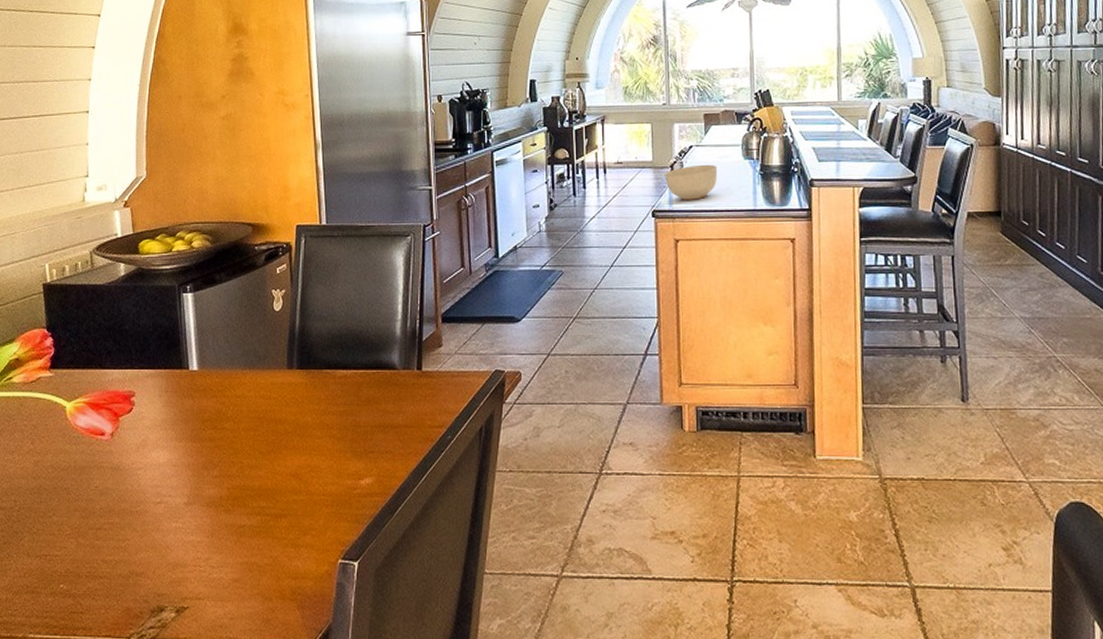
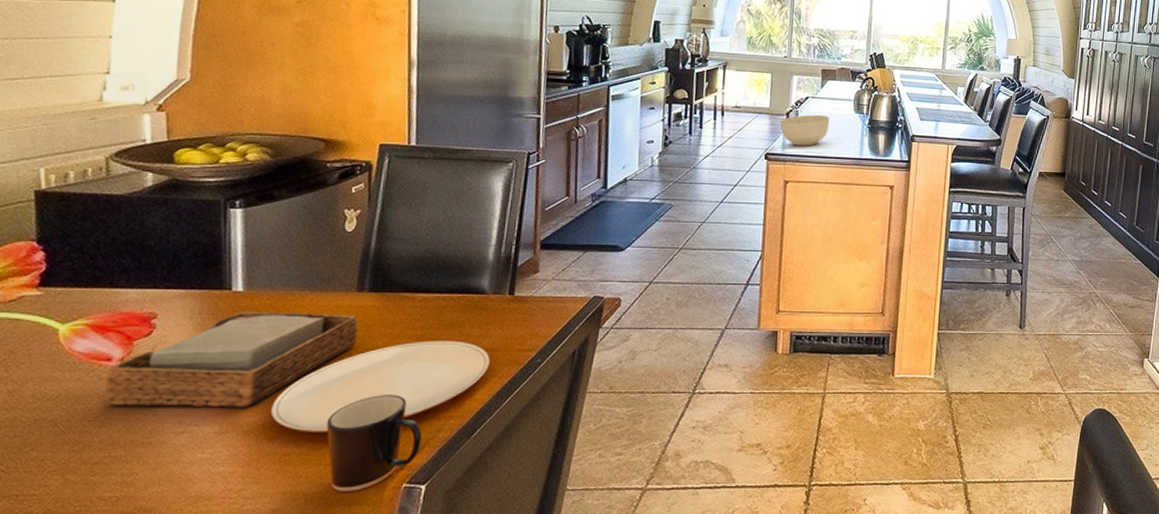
napkin holder: none [100,389,291,481] -> present [103,312,358,409]
plate: none [226,417,405,506] -> present [271,340,490,433]
mug: none [271,470,351,565] -> present [326,395,422,492]

